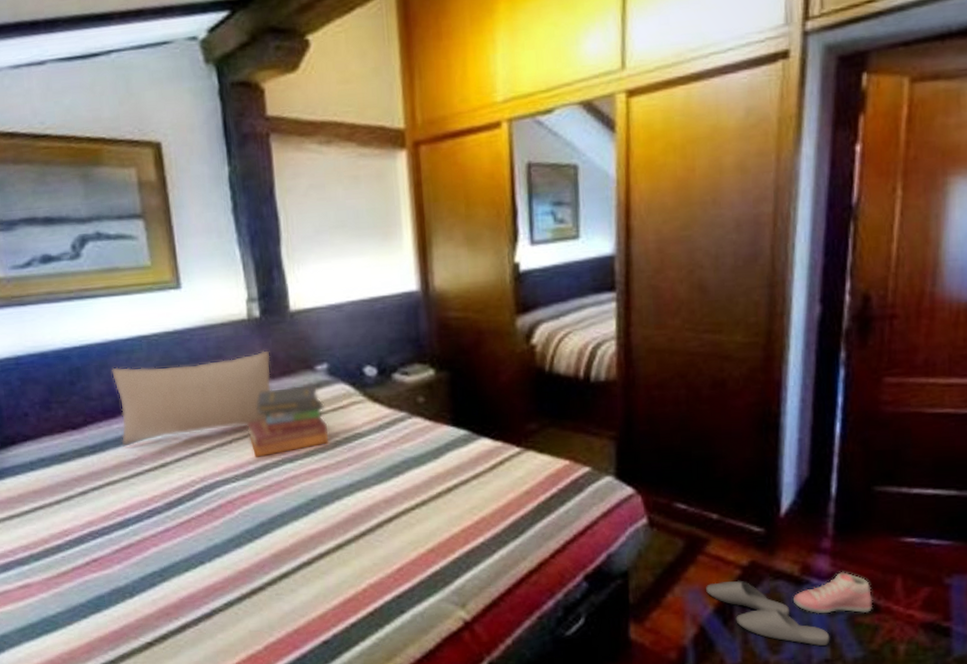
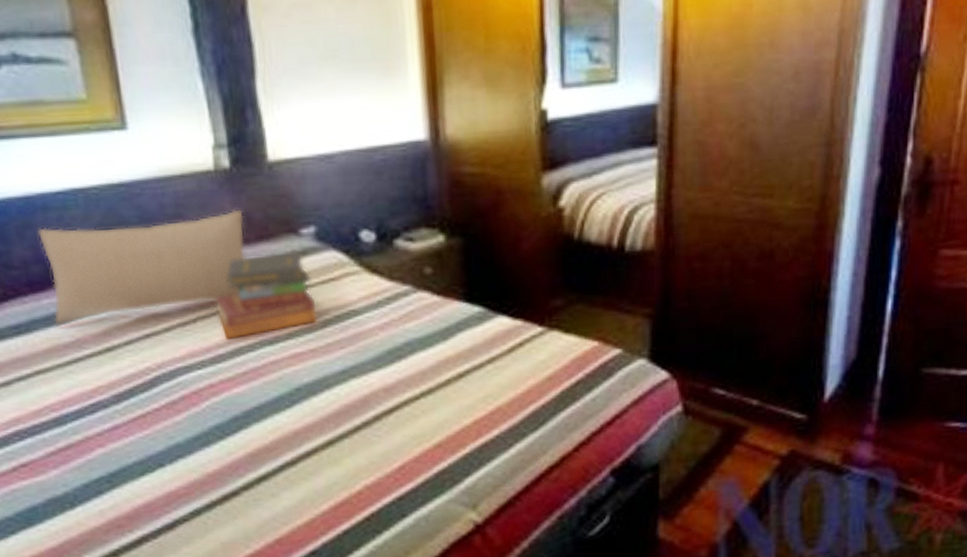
slippers: present [706,580,830,647] -> none [742,471,868,539]
sneaker: present [792,571,873,614] -> none [831,459,913,505]

